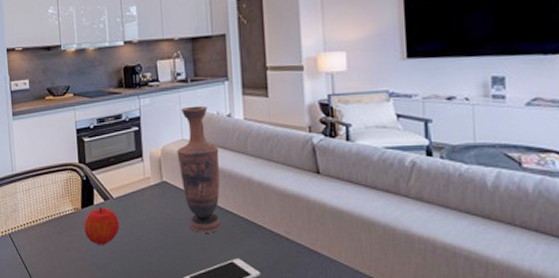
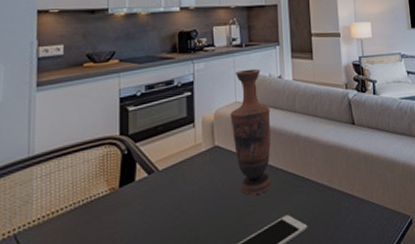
fruit: present [84,207,120,245] -> none [121,182,164,228]

